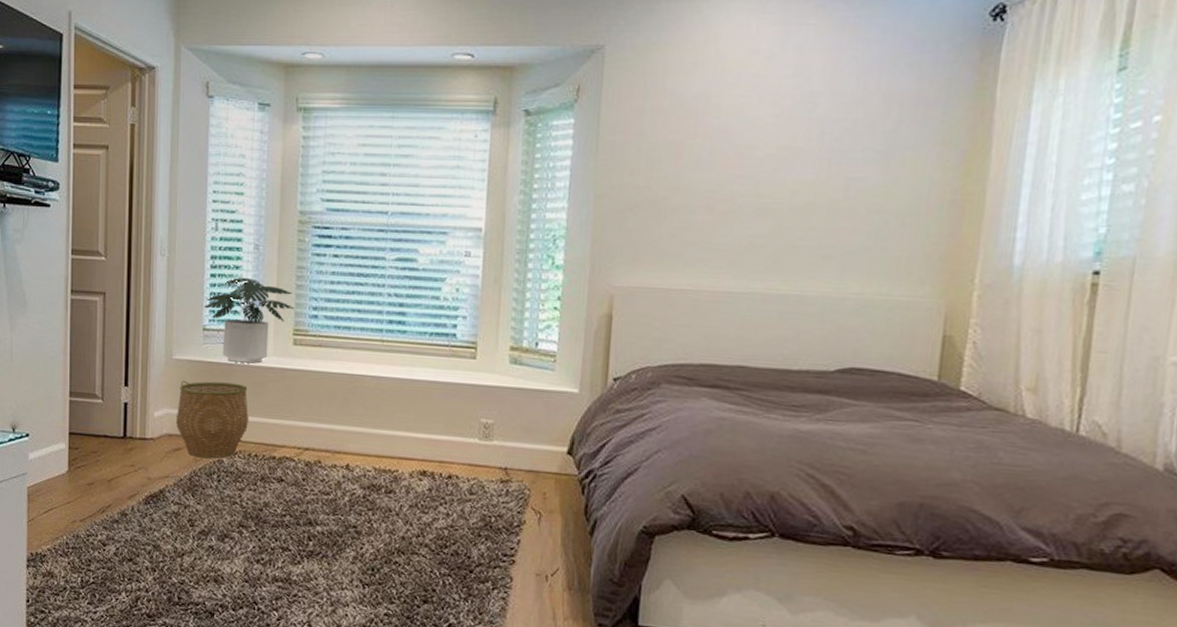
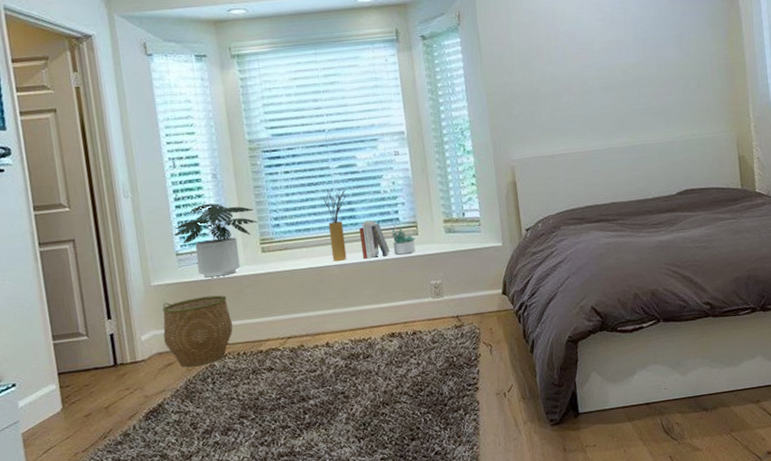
vase: none [370,285,398,372] -> present [323,188,347,261]
books: none [405,330,439,377] -> present [358,220,390,259]
succulent plant: none [443,346,472,380] -> present [391,227,416,255]

